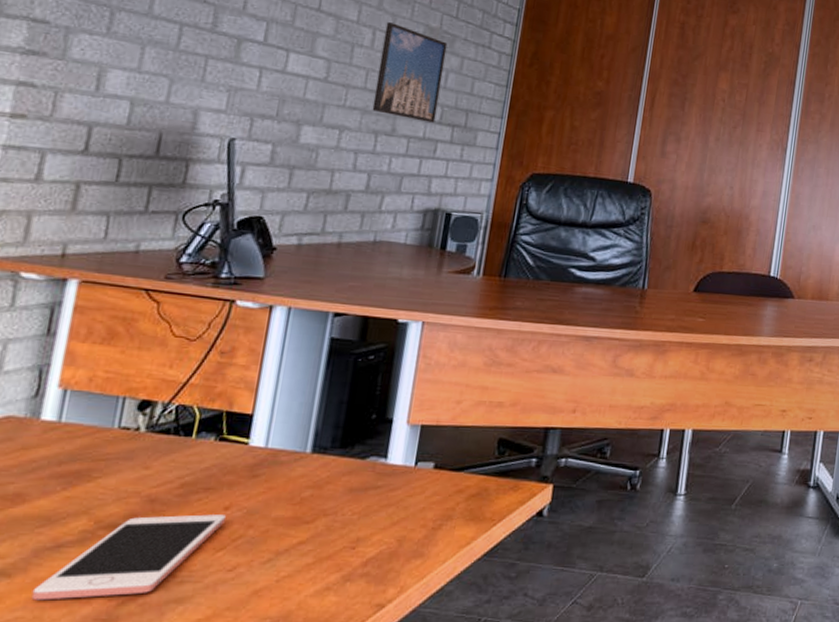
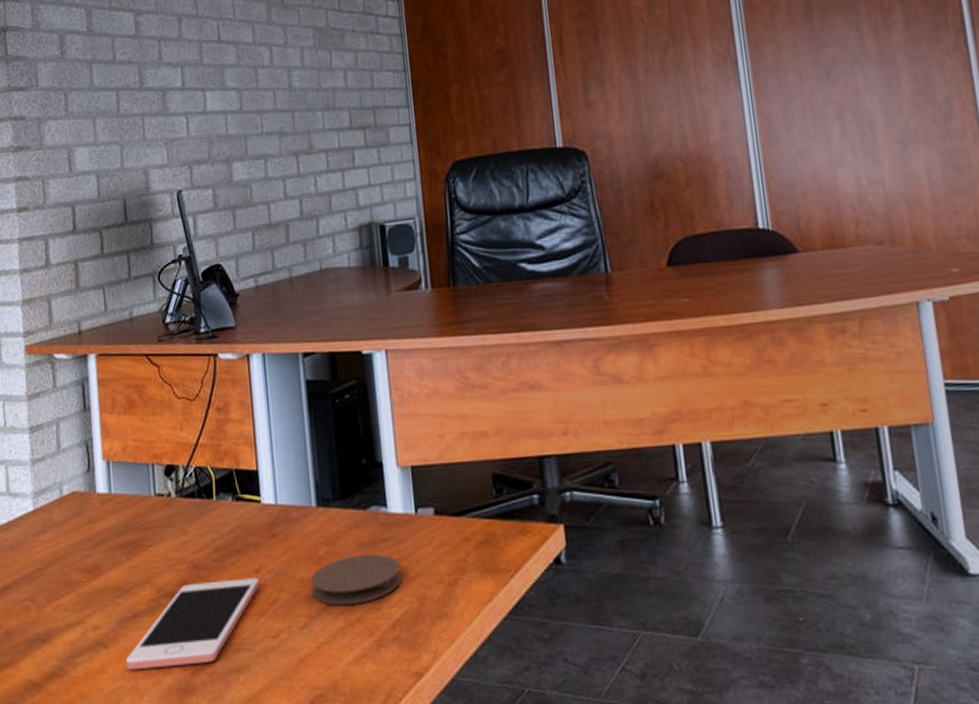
coaster: none [283,499,388,544] -> present [310,554,402,606]
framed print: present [372,22,448,123] -> none [279,34,346,132]

